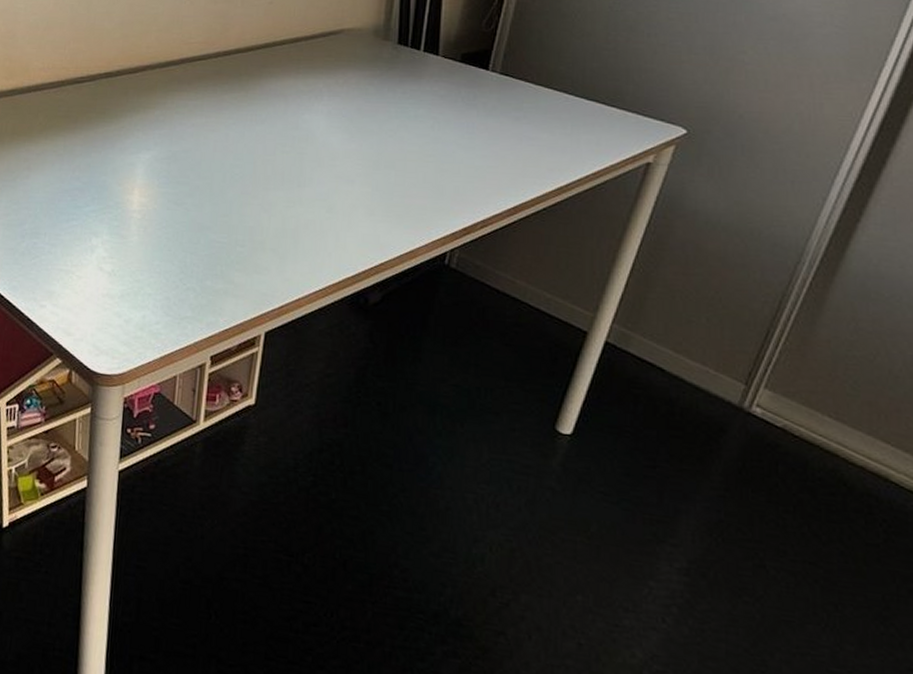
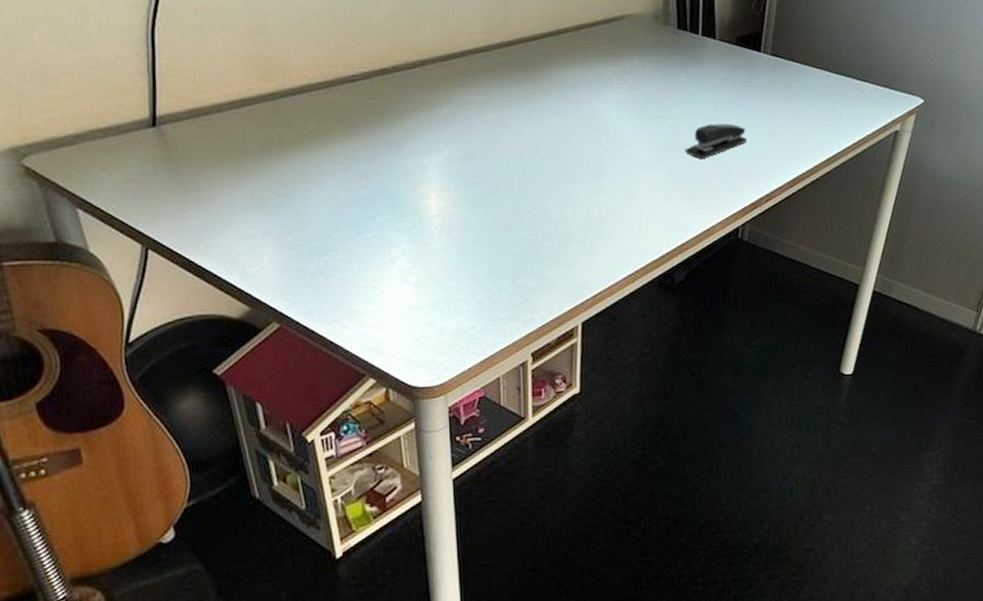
stapler: none [393,141,465,178] -> present [685,123,748,160]

